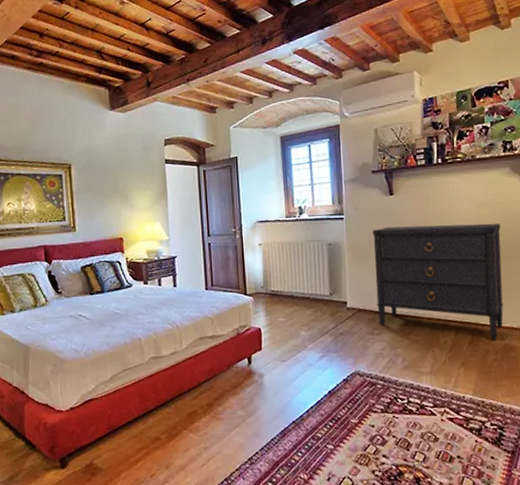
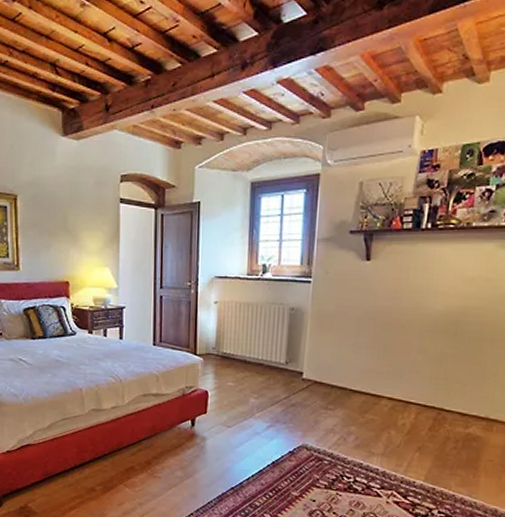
dresser: present [372,223,503,341] -> none [335,296,487,429]

